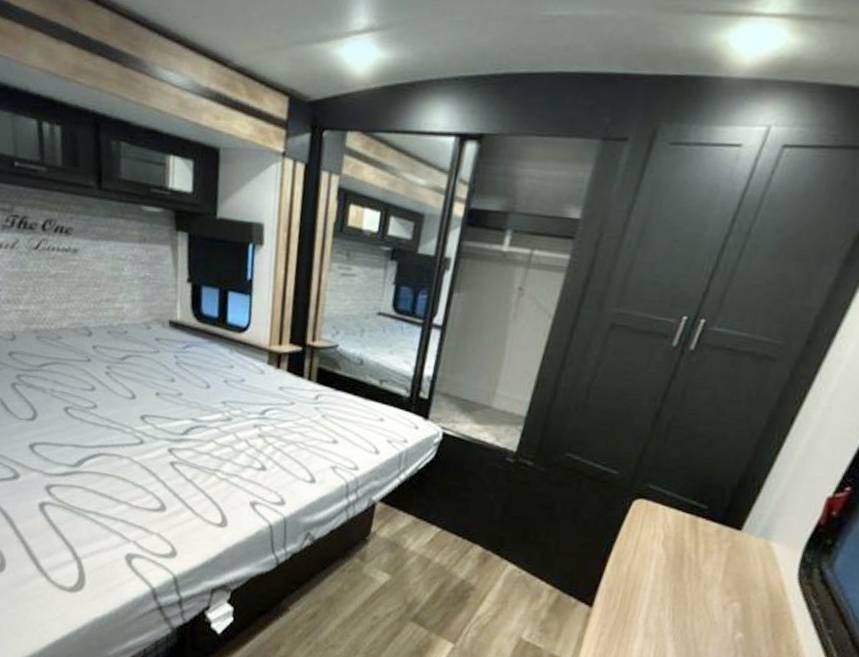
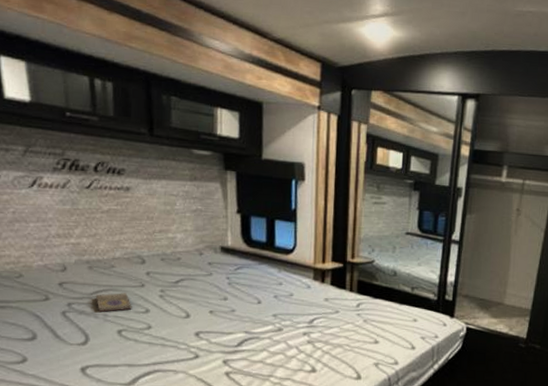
diary: none [43,366,79,387] -> present [95,293,132,312]

